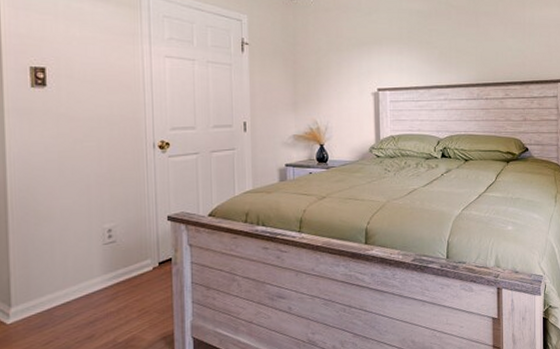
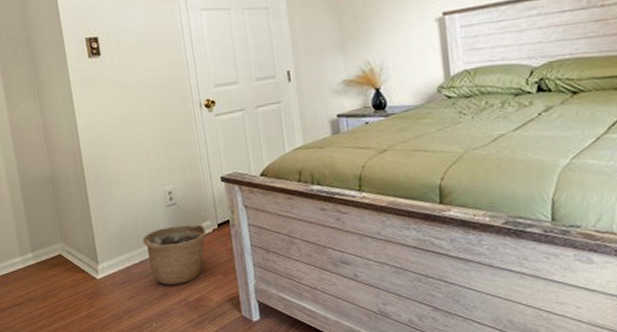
basket: none [70,262,145,327] -> present [142,224,206,285]

